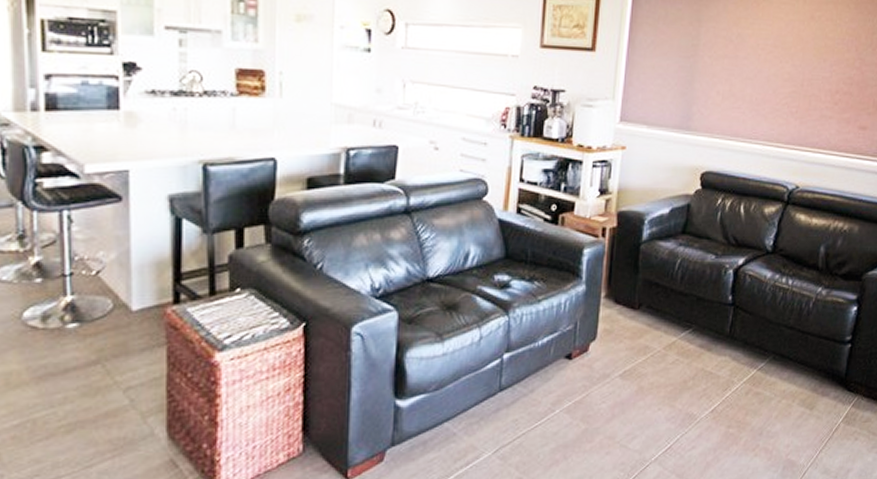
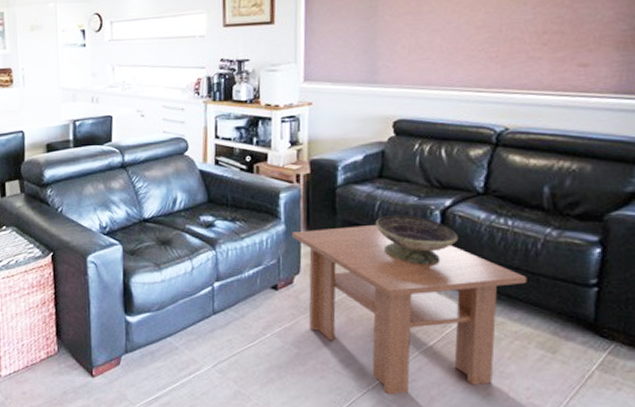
coffee table: none [591,284,798,466] -> present [291,224,527,395]
decorative bowl: none [674,273,747,327] -> present [375,214,459,265]

